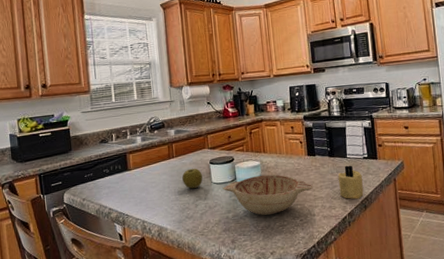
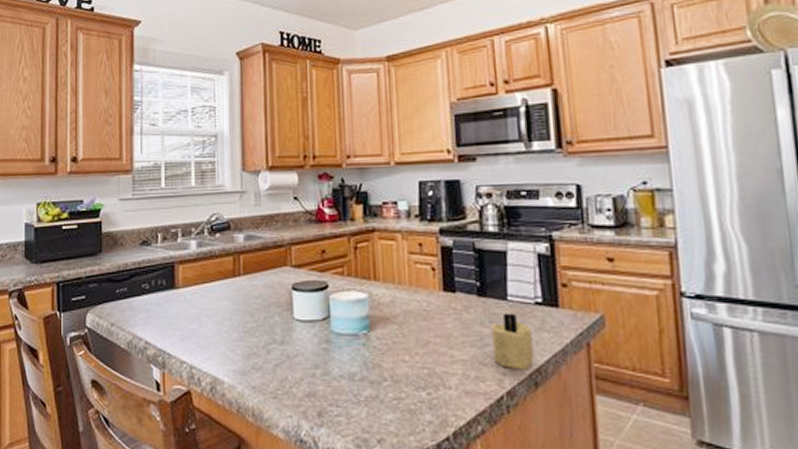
apple: present [182,168,203,189] -> none [251,294,280,324]
decorative bowl: present [222,174,313,216] -> none [309,315,450,380]

